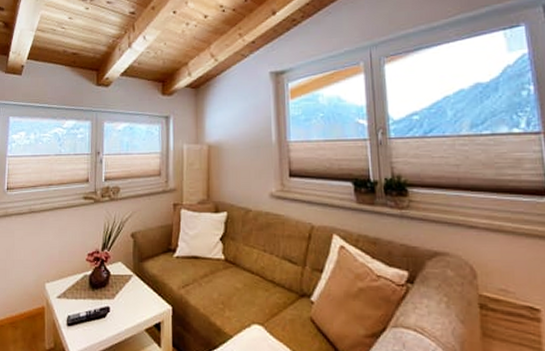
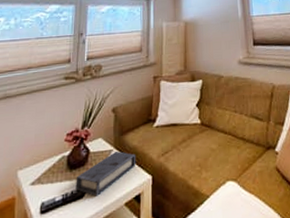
book: none [98,276,156,318] -> present [76,150,136,196]

